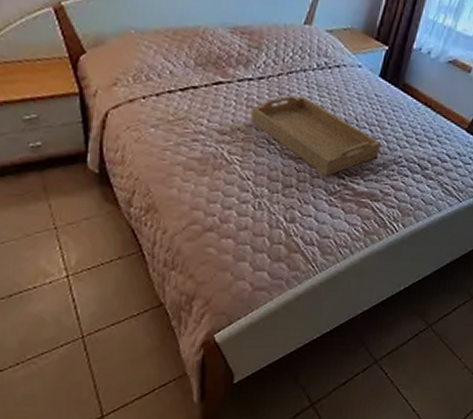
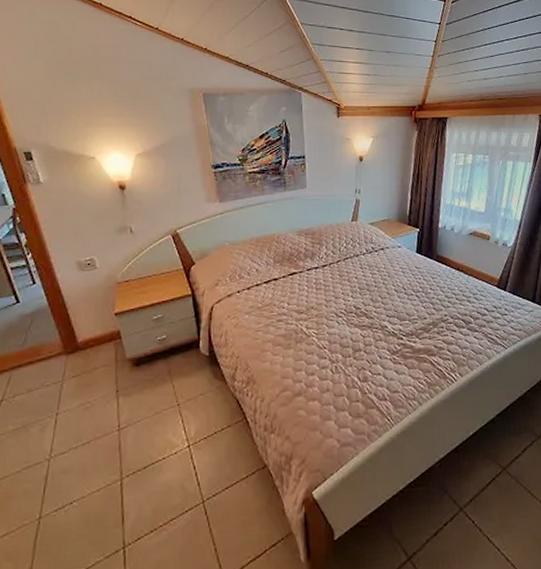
serving tray: present [251,95,382,176] -> none [320,275,429,338]

